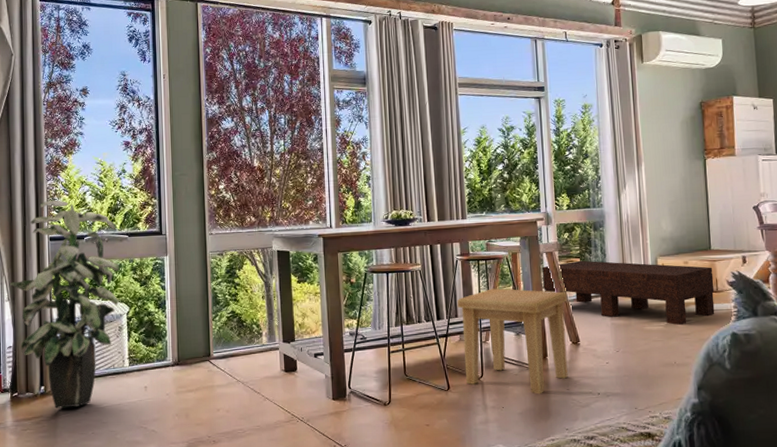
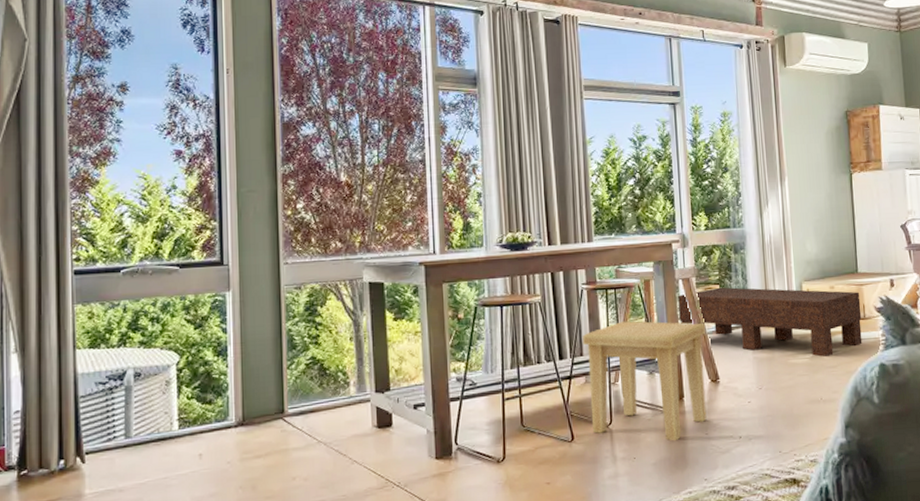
indoor plant: present [9,200,119,409] -> none [17,223,166,488]

